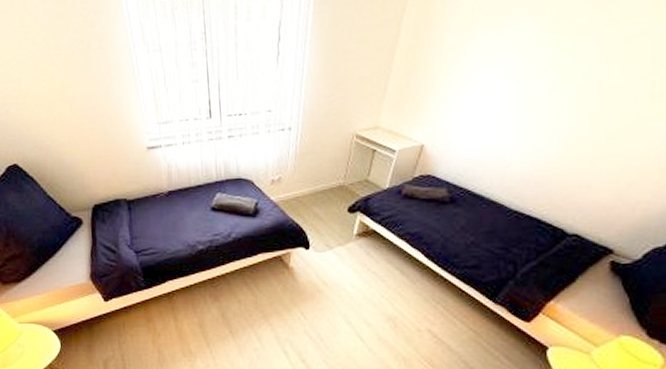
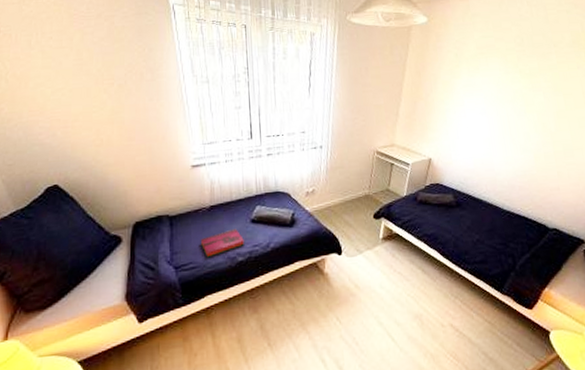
hardback book: none [159,216,204,244] -> present [200,228,244,258]

